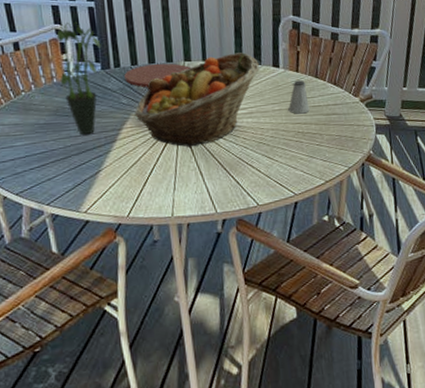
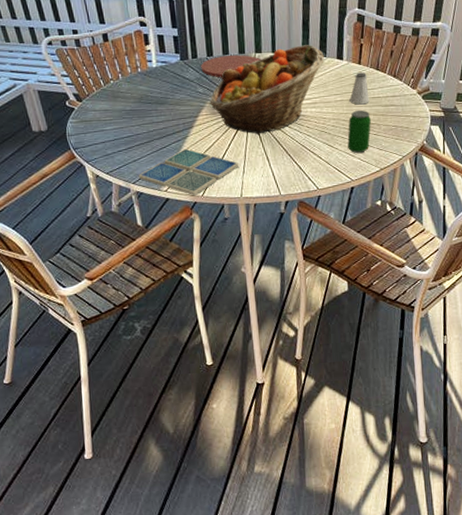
drink coaster: none [53,164,170,217] -> present [138,148,239,196]
potted plant: present [56,21,101,135] -> none [140,14,181,121]
beverage can: none [288,119,313,166] -> present [347,110,371,154]

